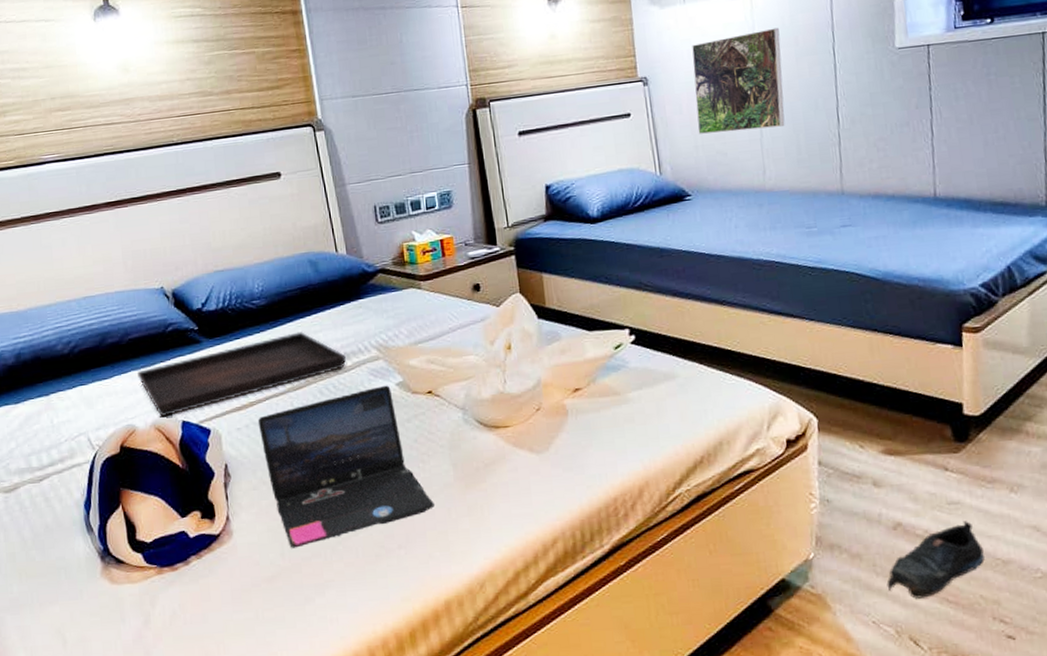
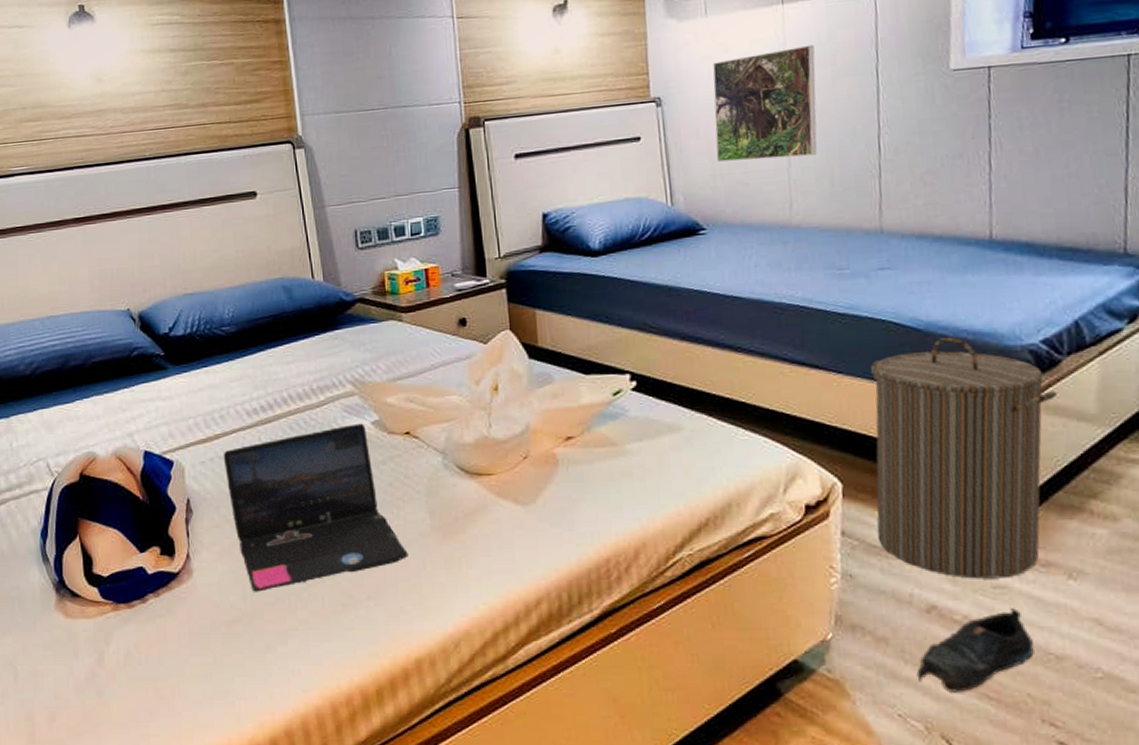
serving tray: present [137,332,347,416] -> none [100,362,320,445]
laundry hamper: none [838,284,995,498] -> present [871,336,1057,579]

